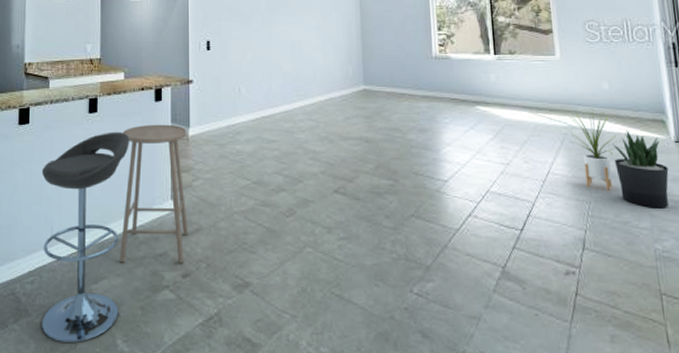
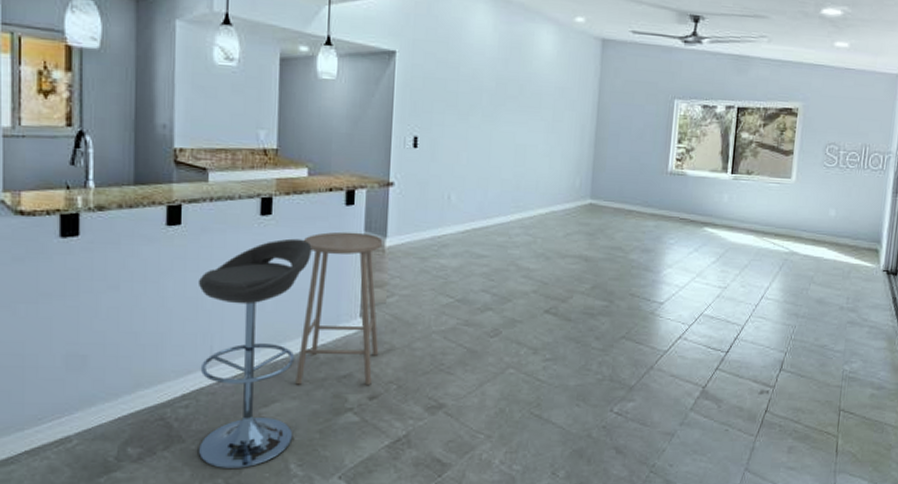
house plant: present [567,108,624,191] -> none [790,235,836,316]
planter: present [612,130,669,208] -> none [824,258,872,333]

